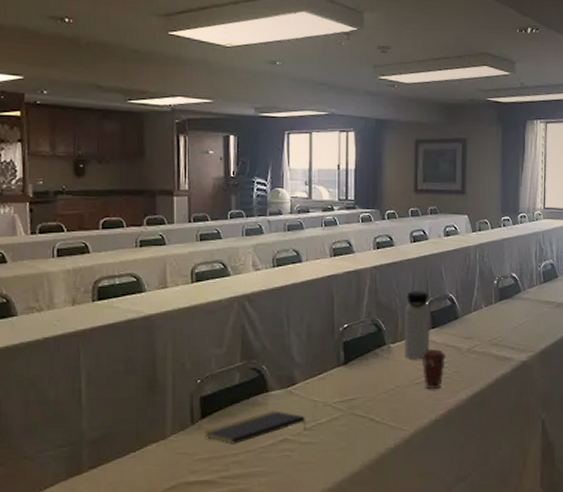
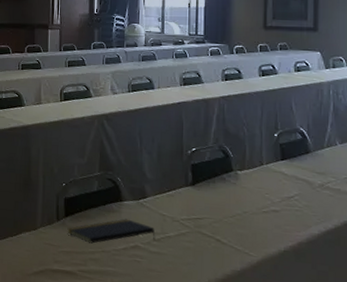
water bottle: present [404,291,431,359] -> none [251,122,280,189]
coffee cup: present [421,349,447,389] -> none [270,180,297,220]

